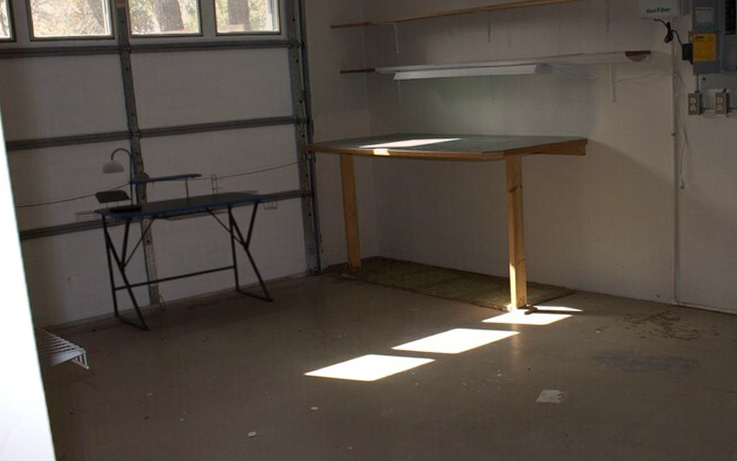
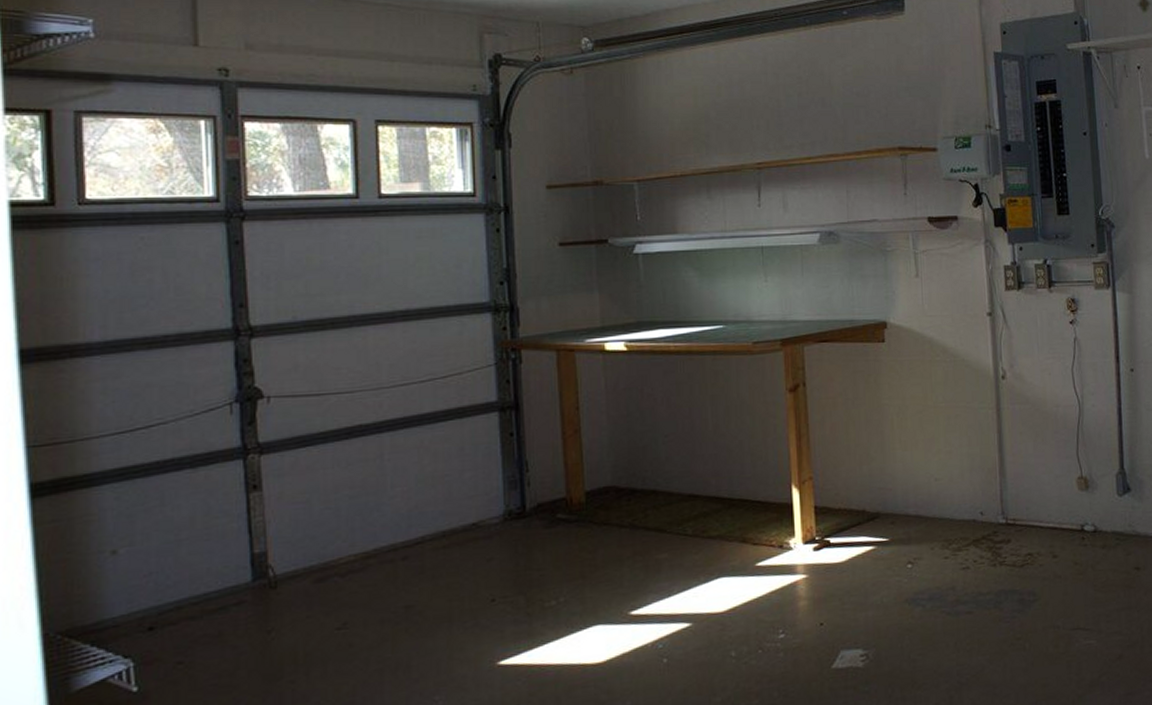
desk: present [74,173,278,330] -> none [131,383,464,621]
table lamp: present [102,148,142,213] -> none [184,352,248,447]

